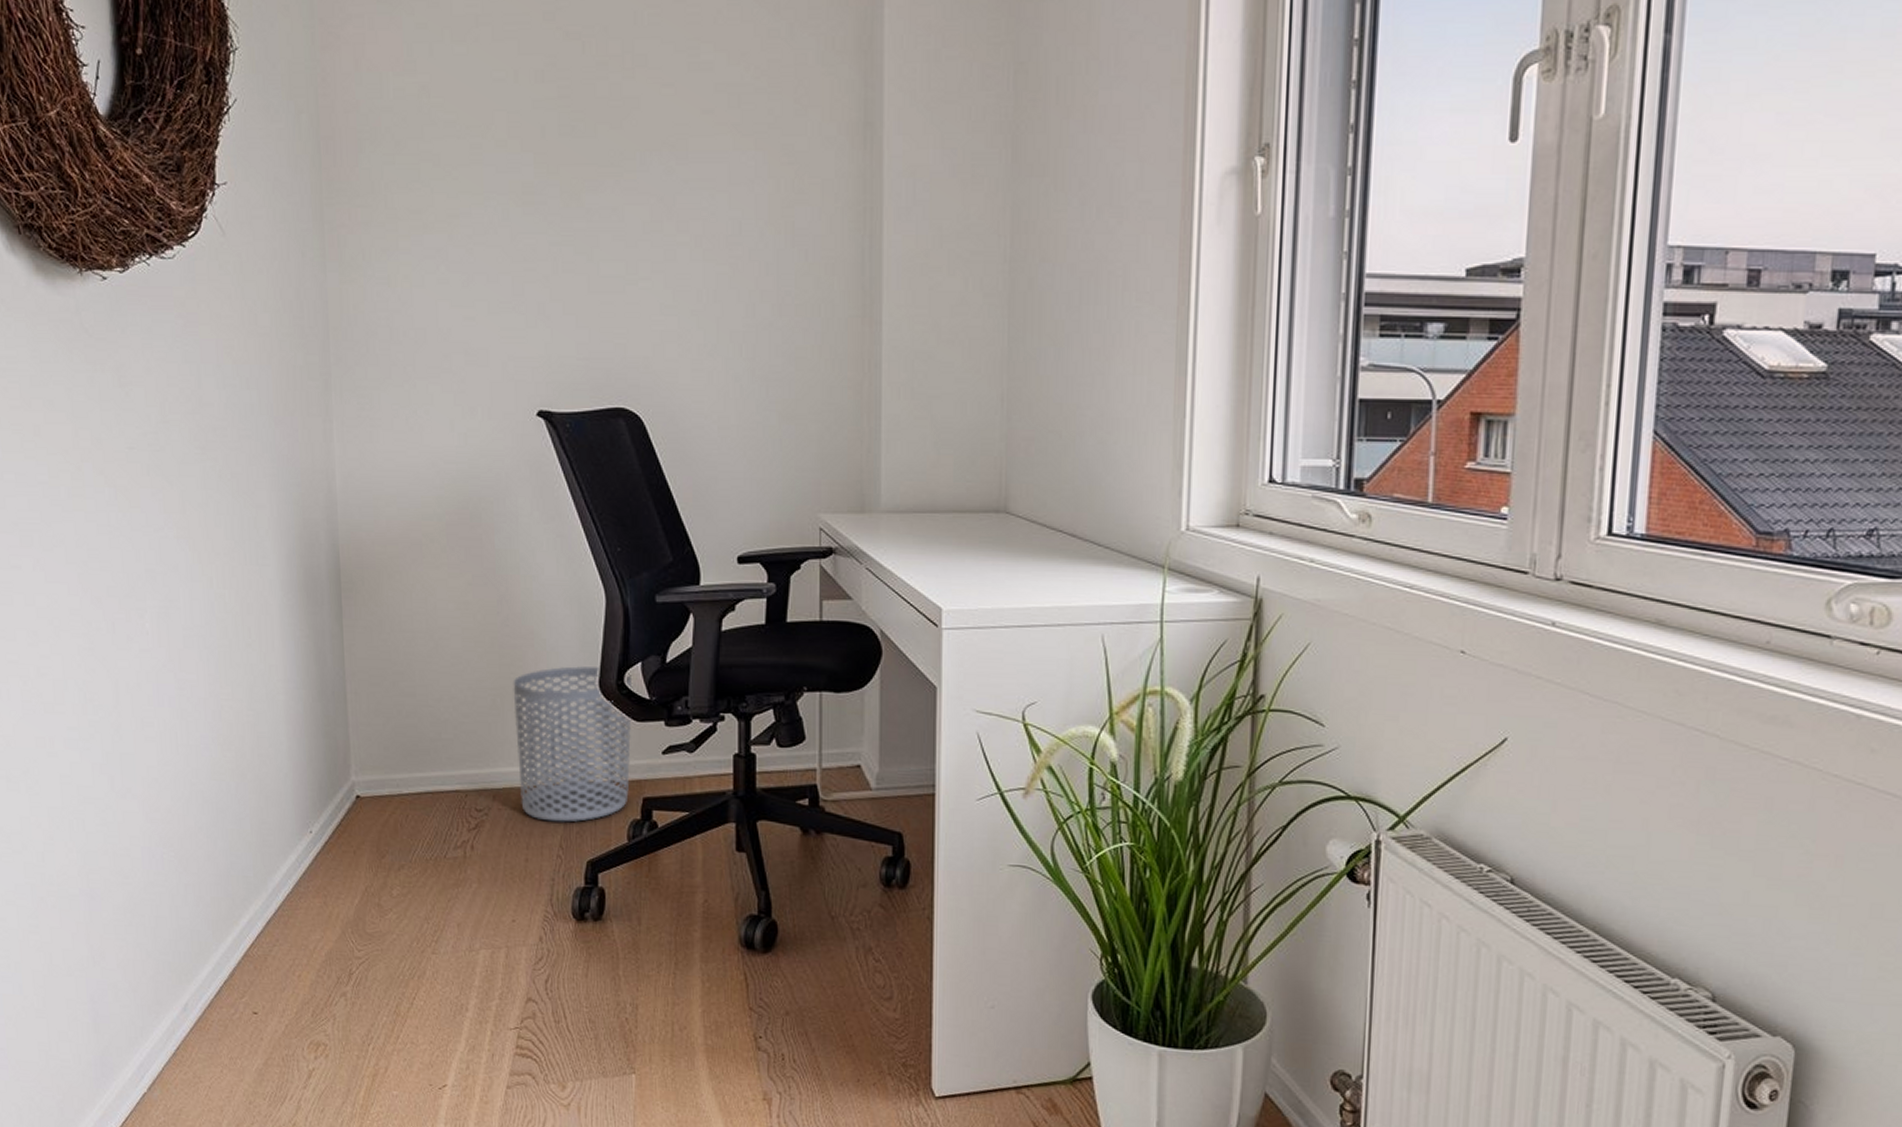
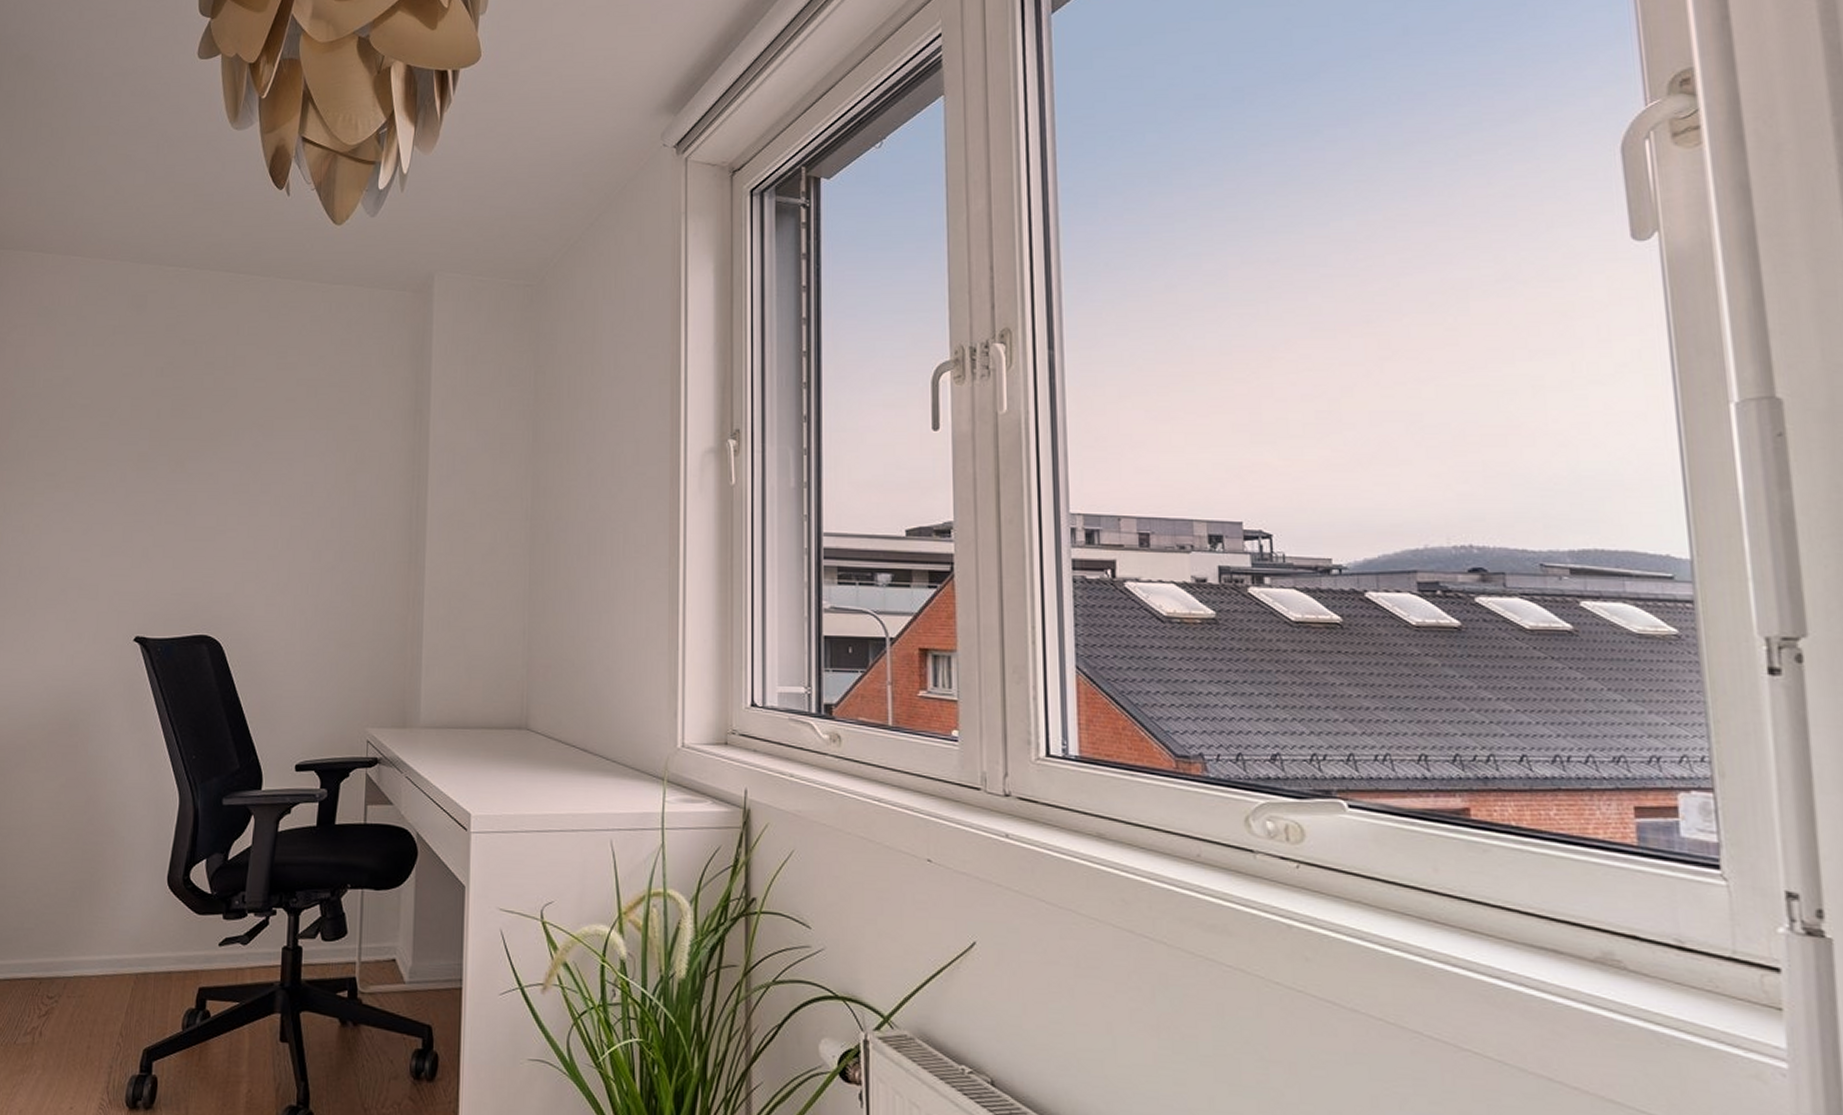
waste bin: present [513,666,631,822] -> none [88,862,196,1011]

